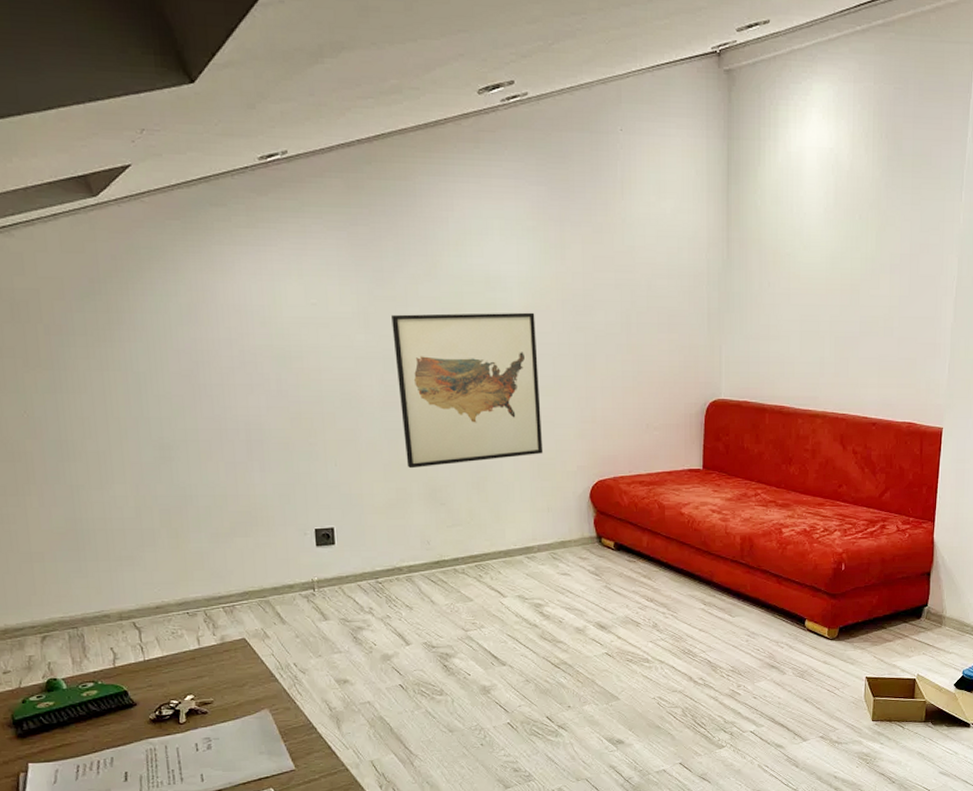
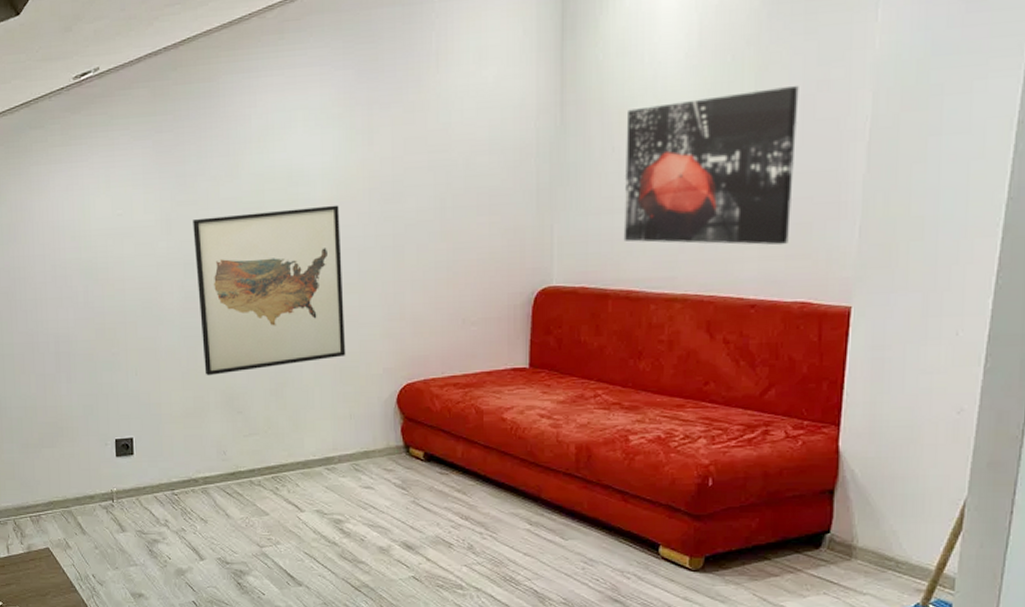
wall art: none [777,246,907,376] -> present [623,86,799,246]

